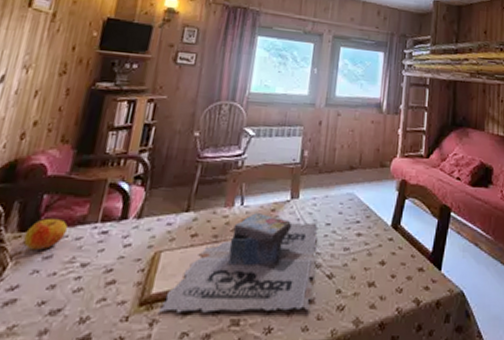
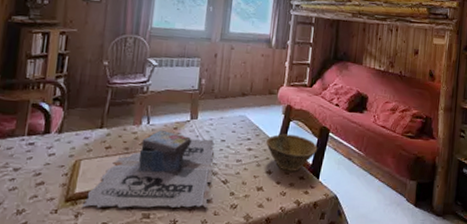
bowl: none [378,214,438,261] -> present [266,134,318,171]

